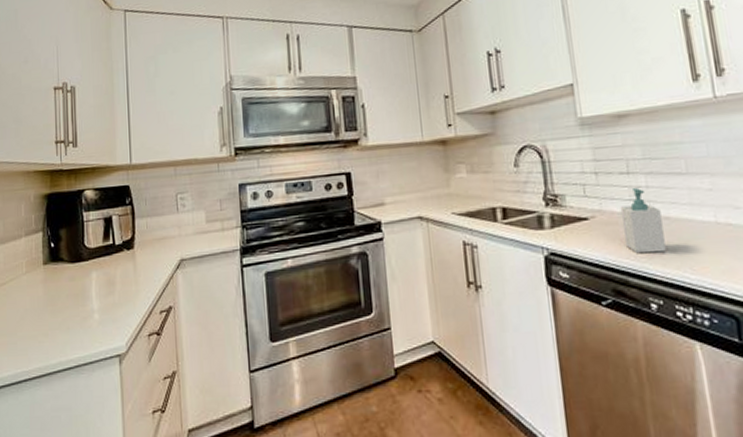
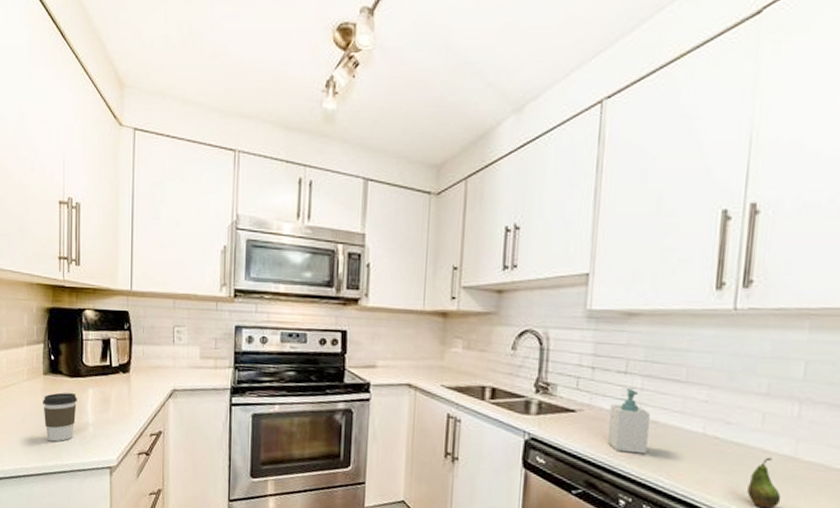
coffee cup: none [43,280,80,337] -> present [43,392,77,442]

